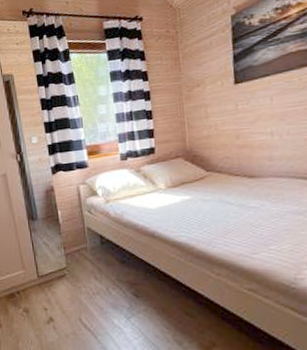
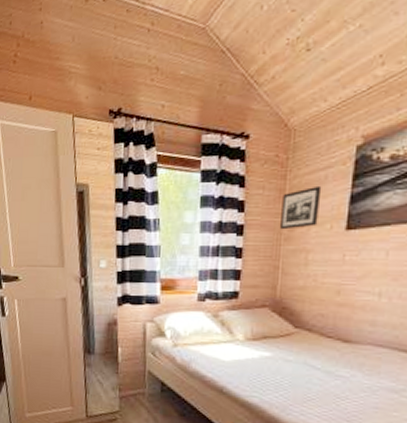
picture frame: none [178,51,211,91] -> present [280,185,322,230]

